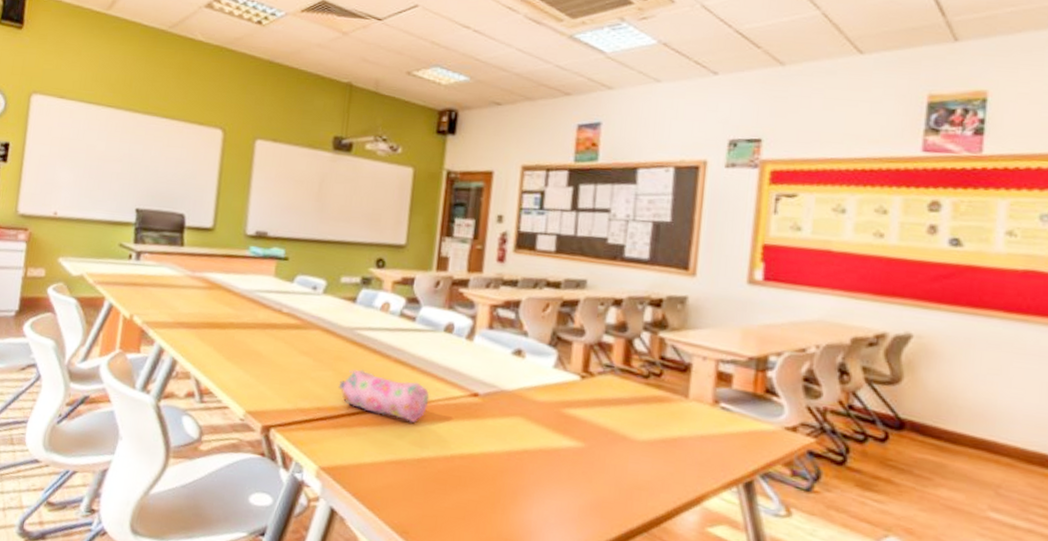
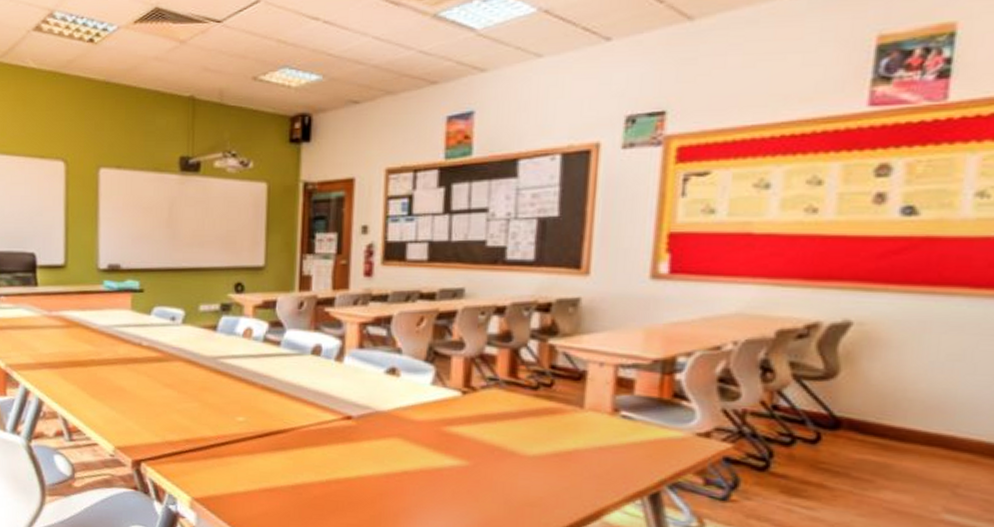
pencil case: present [338,369,430,423] -> none [205,399,300,450]

